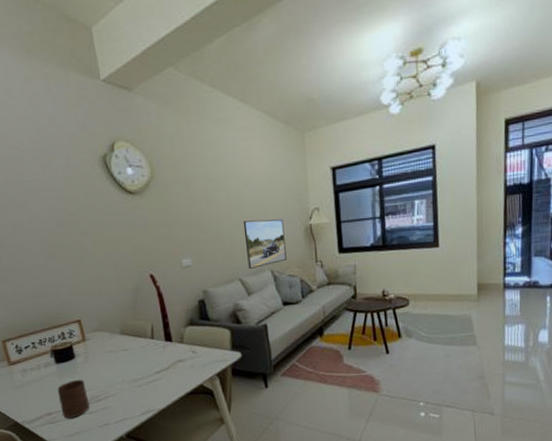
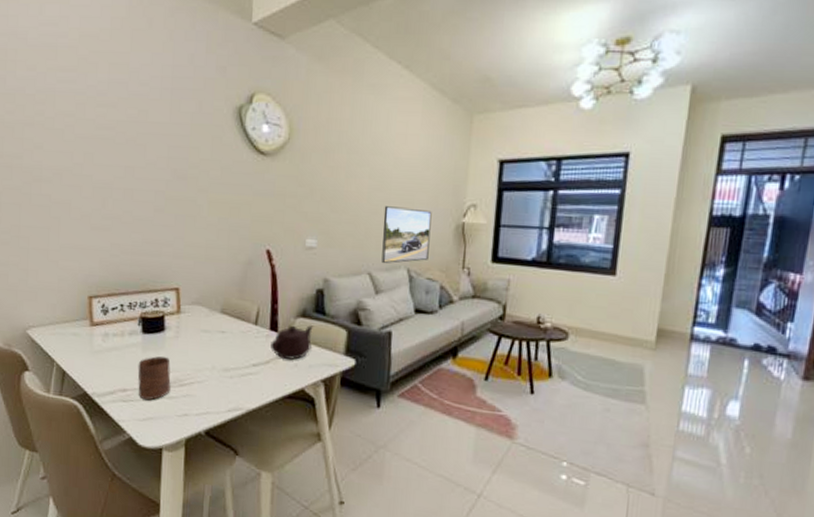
teapot: none [168,331,203,364] -> present [270,325,313,360]

